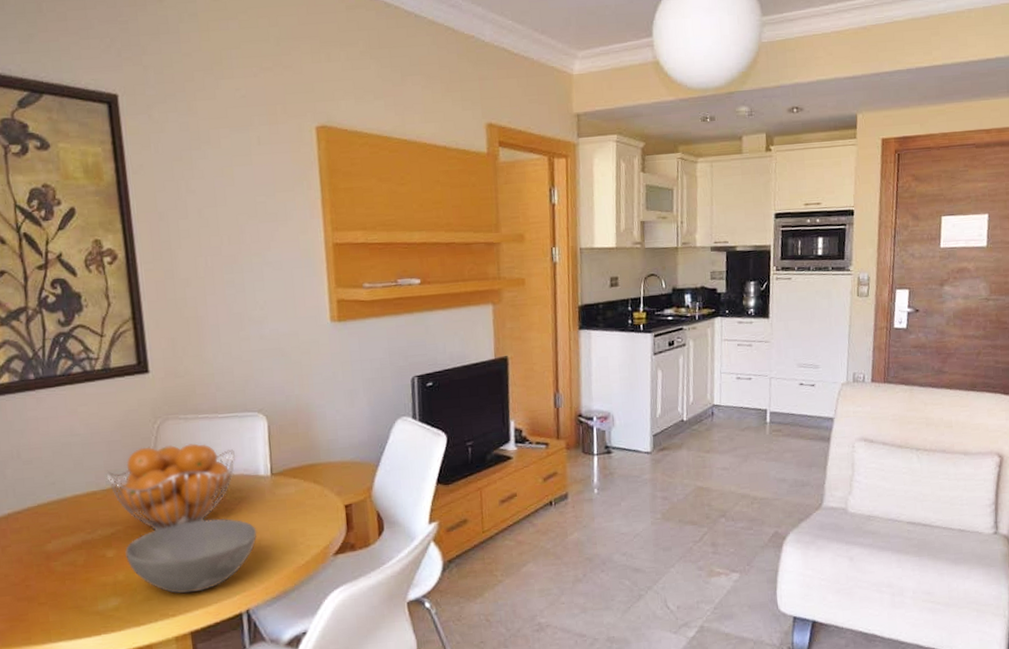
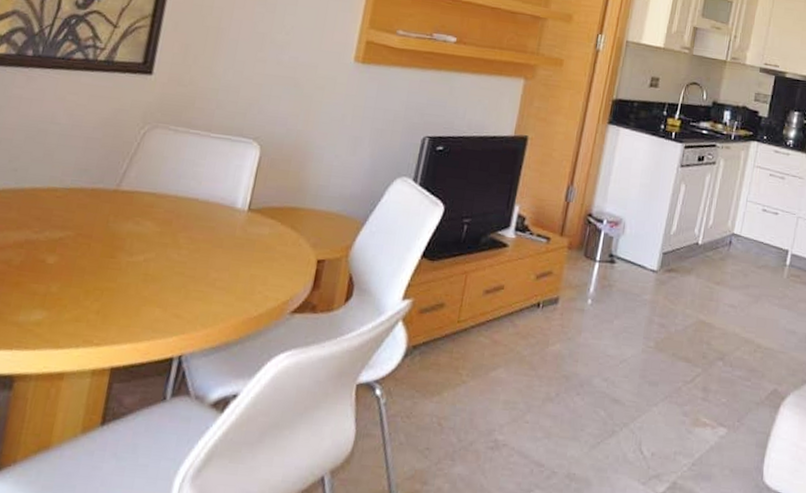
fruit basket: present [106,443,236,531] -> none [73,151,217,245]
bowl: present [125,518,257,594] -> none [66,242,216,324]

